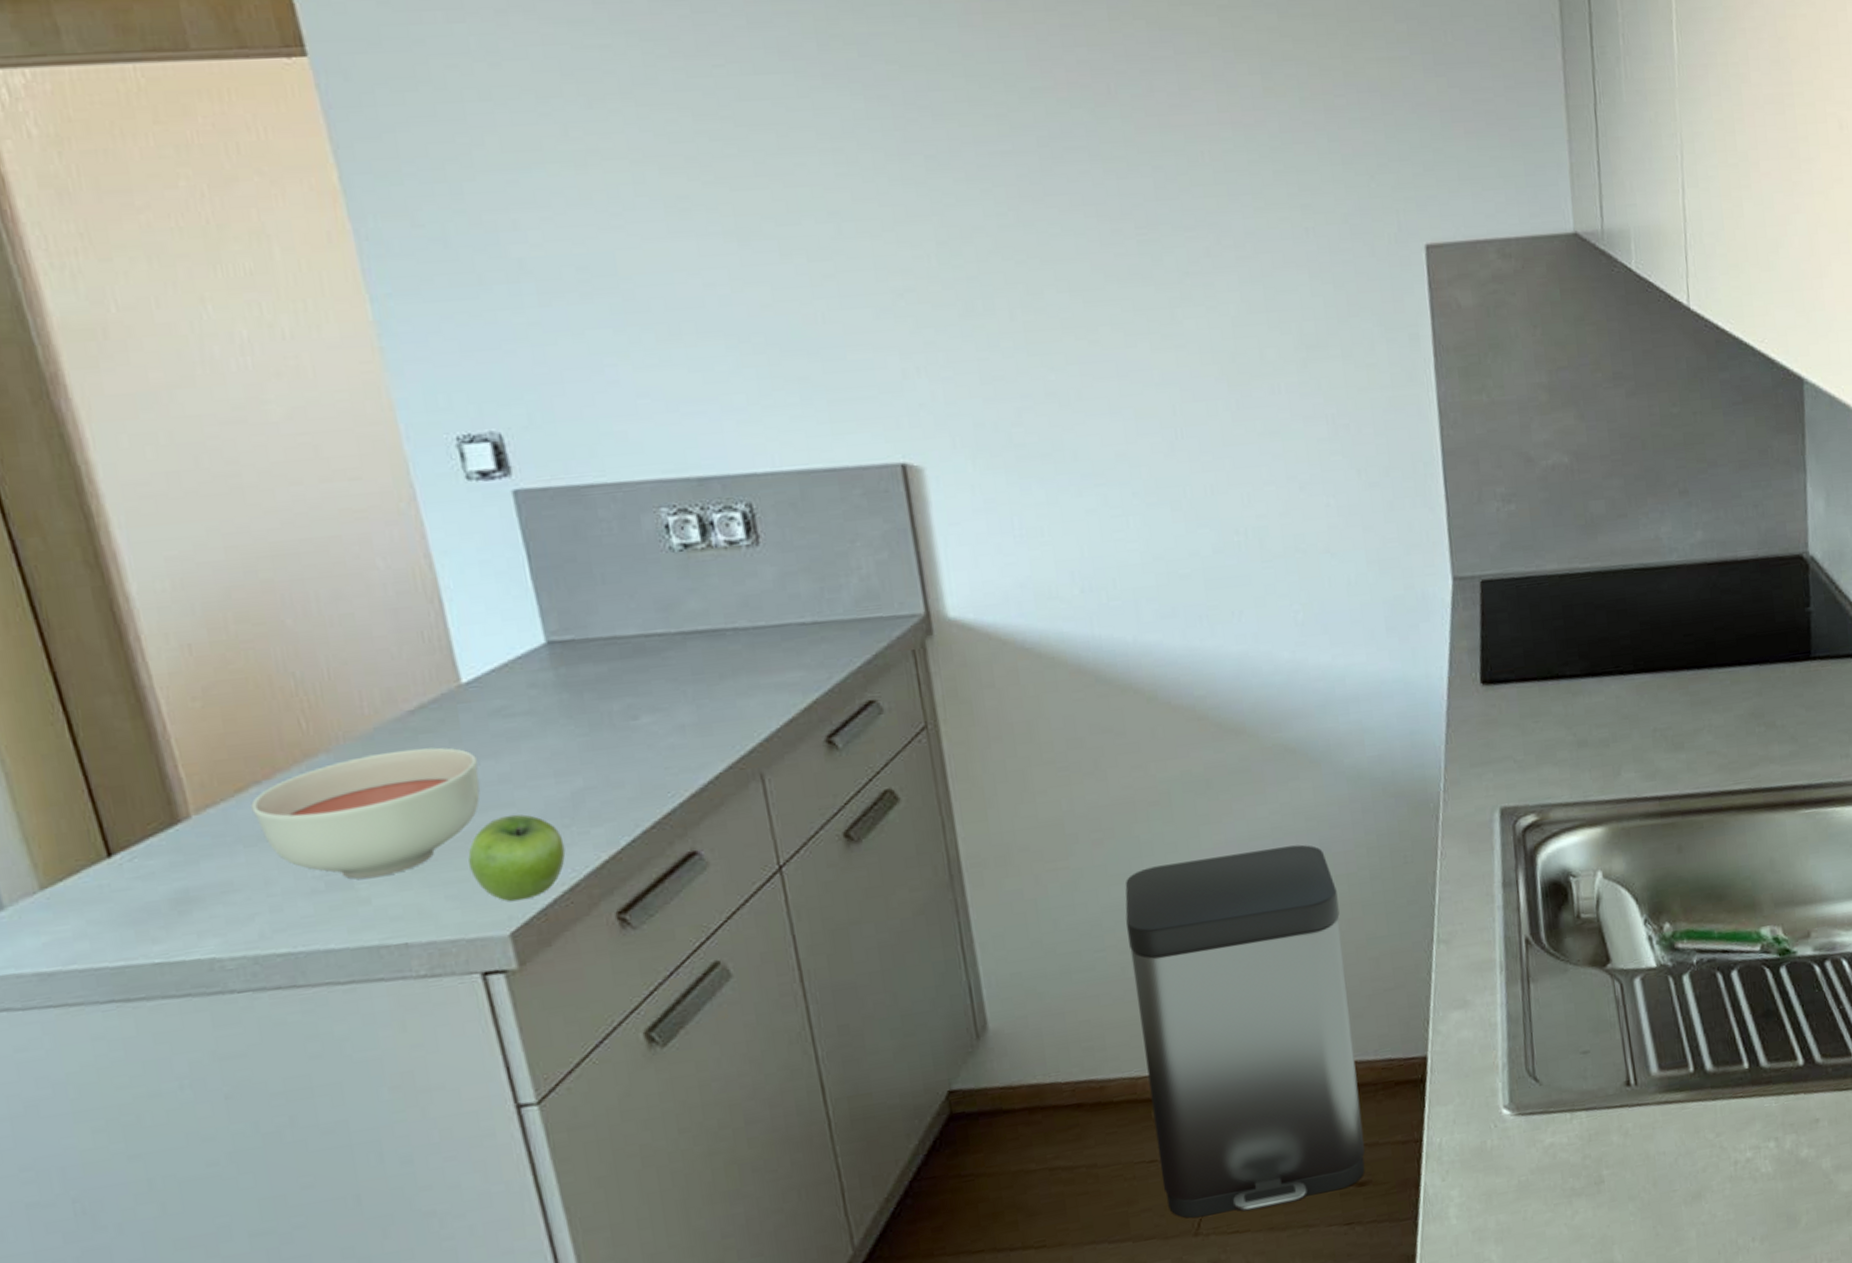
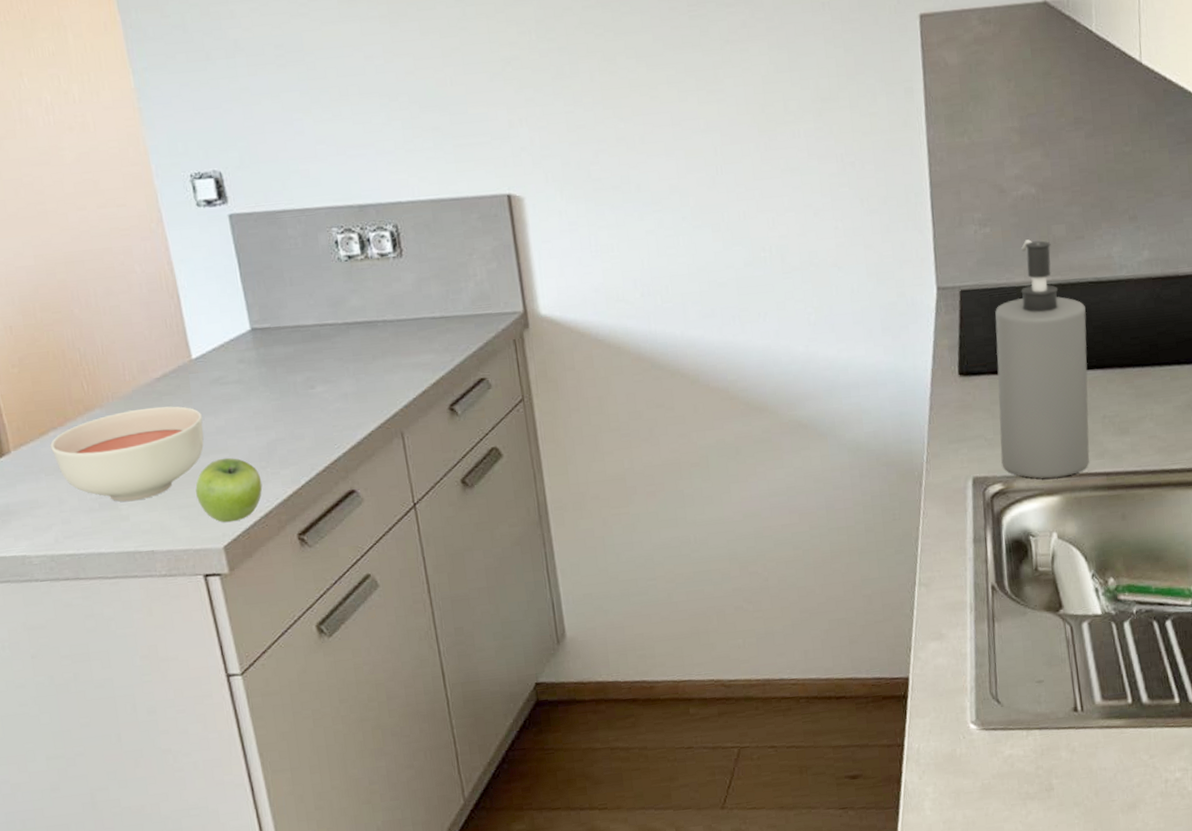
pedal bin: present [1125,844,1365,1218] -> none [671,501,857,795]
soap dispenser: none [1523,518,1639,807] -> present [995,239,1090,479]

